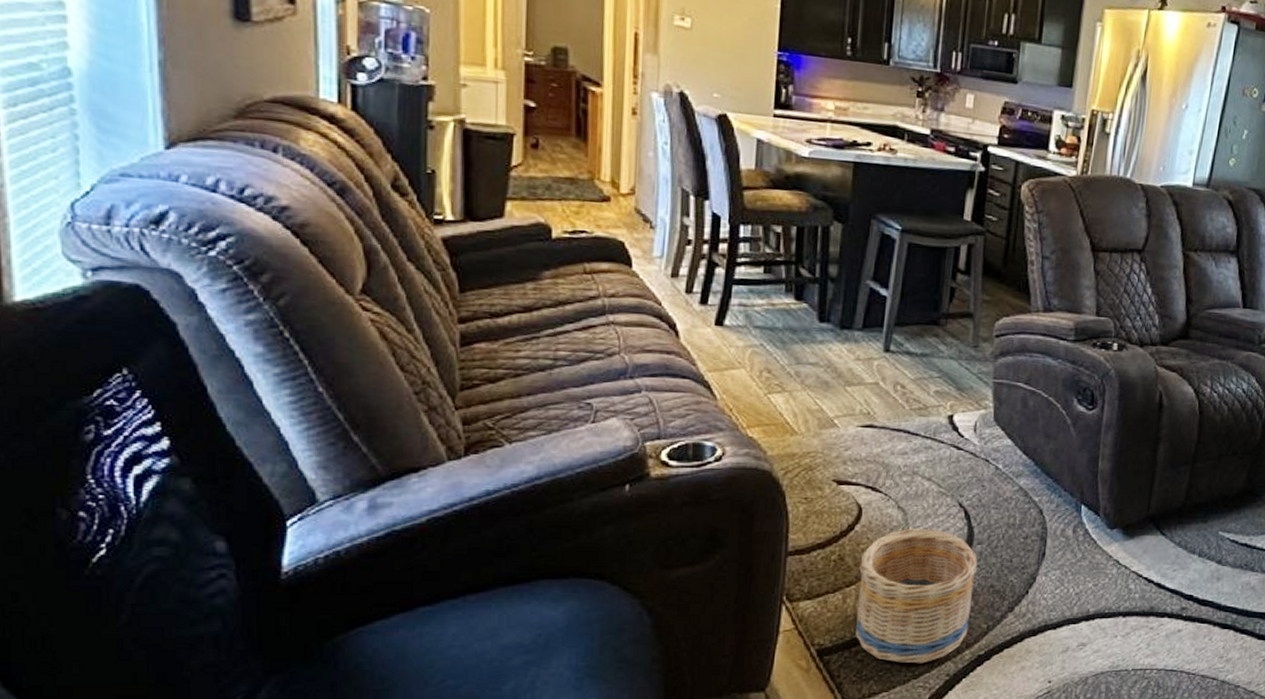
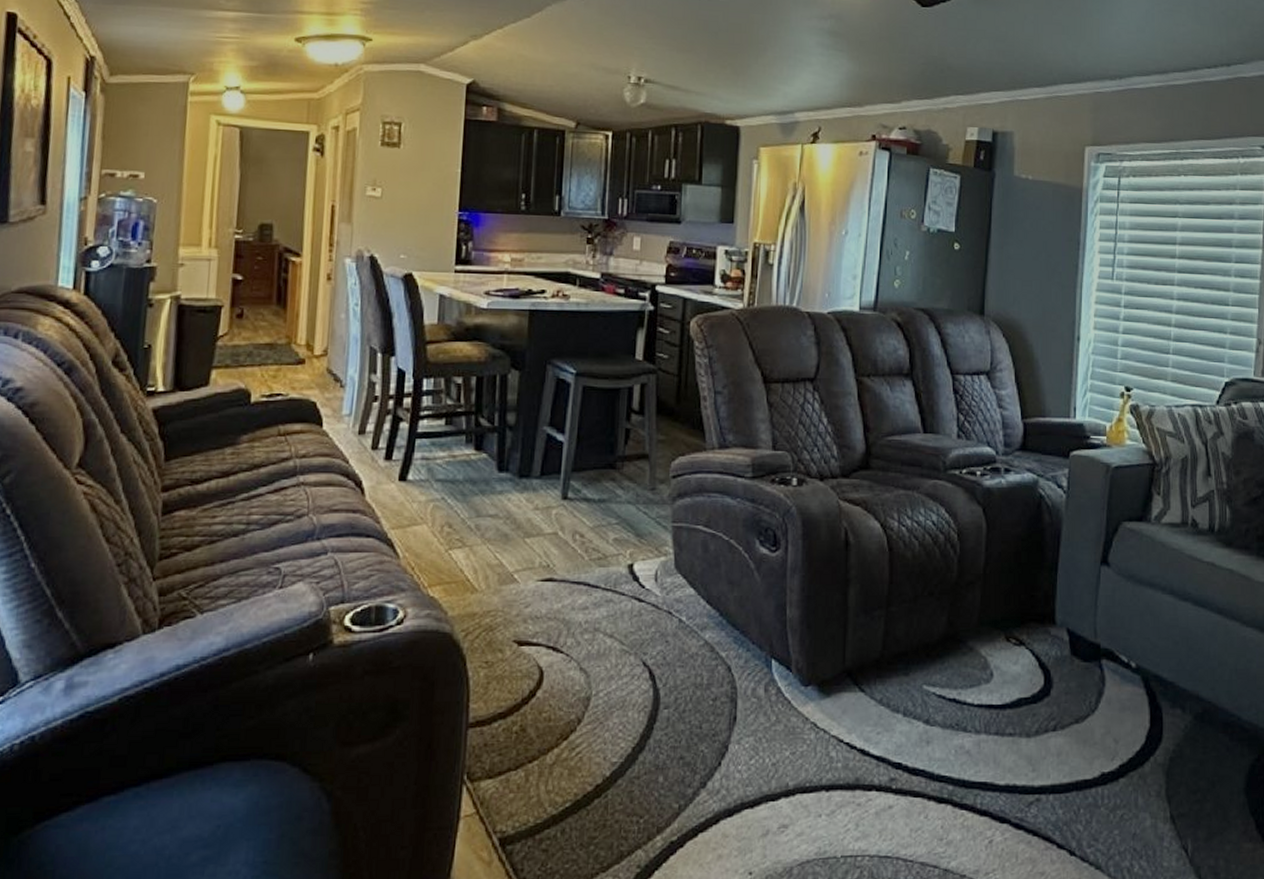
basket: present [856,528,978,664] -> none [539,692,666,853]

